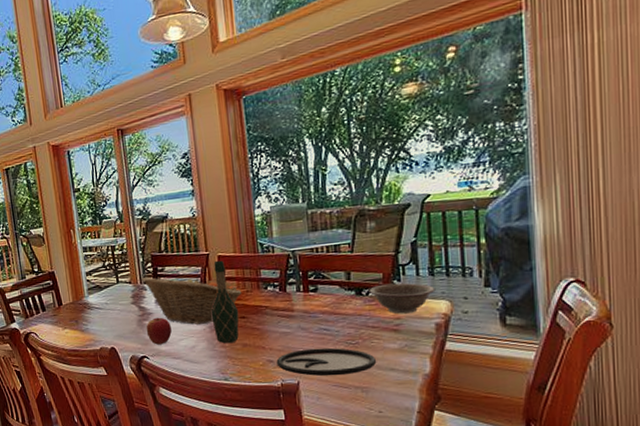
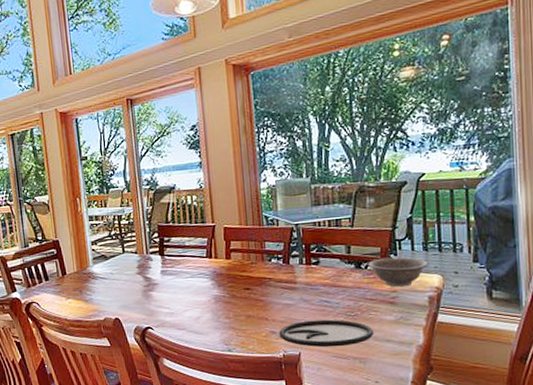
fruit basket: present [141,274,242,325] -> none [147,245,247,296]
apple: present [146,317,172,345] -> none [151,288,177,316]
wine bottle: present [211,260,239,344] -> none [216,232,243,315]

